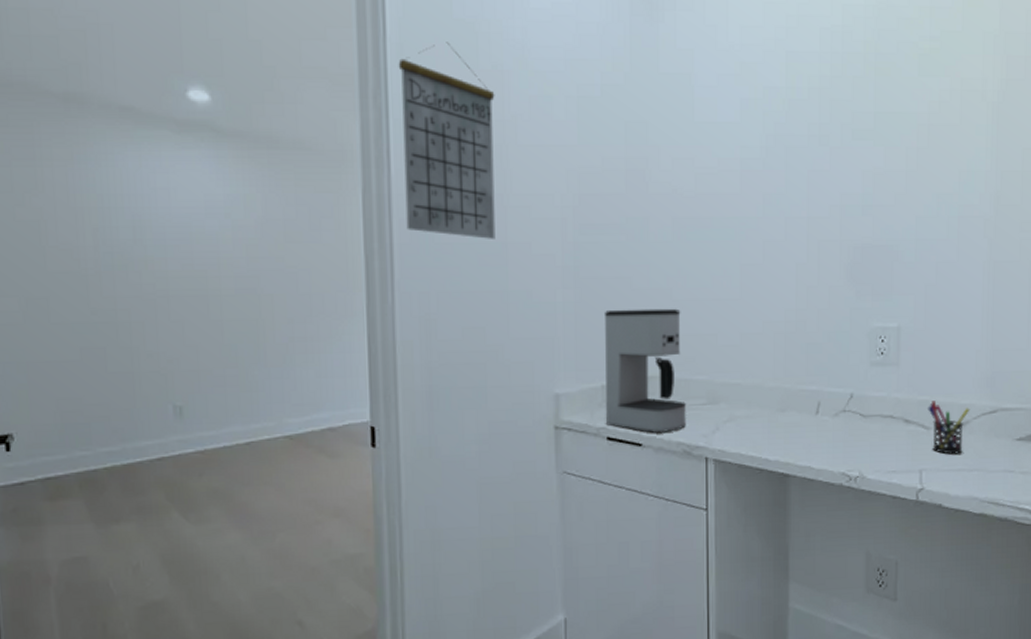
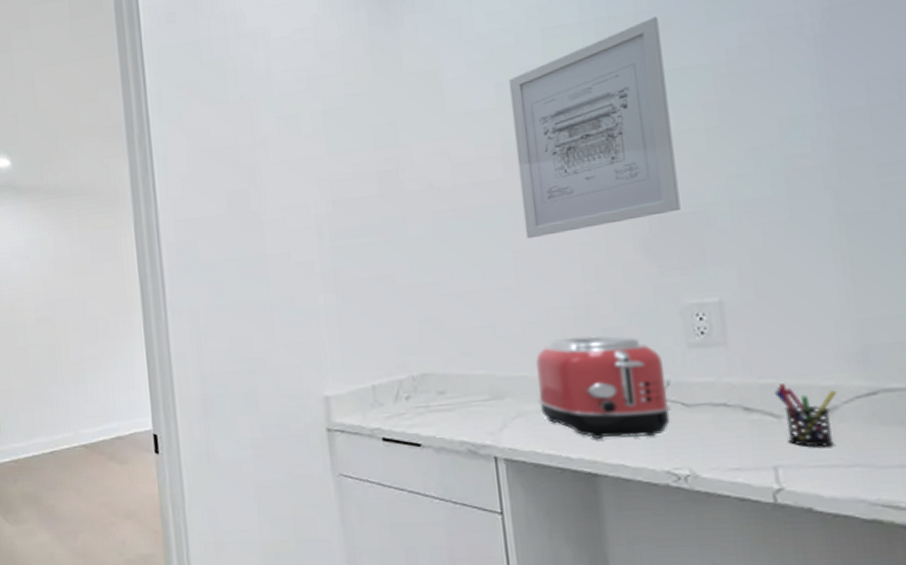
calendar: present [398,42,495,239] -> none [158,83,255,254]
coffee maker: present [604,308,686,434] -> none [367,302,468,433]
toaster: none [747,349,851,443] -> present [535,335,671,439]
wall art: none [753,60,881,255] -> present [508,17,681,239]

